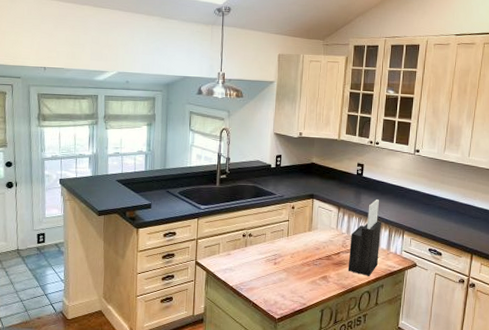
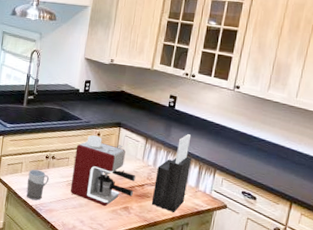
mug: none [225,249,248,280] -> present [26,169,50,201]
coffee maker: none [269,208,332,279] -> present [70,135,136,207]

